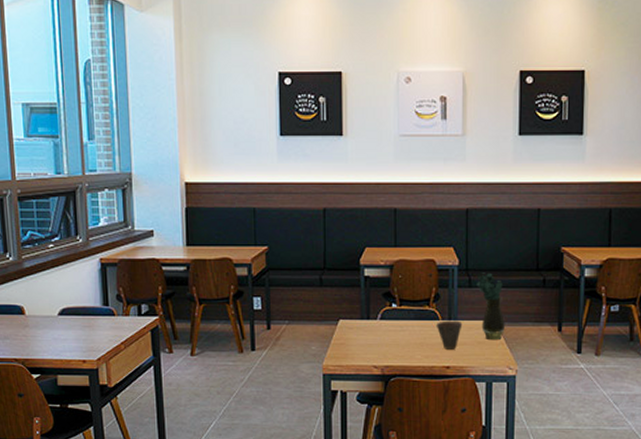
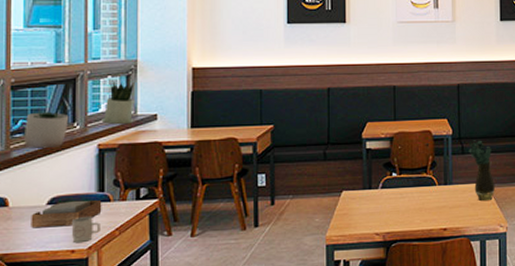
planter: none [33,224,72,260] -> present [24,111,69,148]
napkin holder: none [45,313,108,337] -> present [31,200,102,229]
mug: none [81,328,107,353] -> present [71,216,100,242]
planter: none [101,195,132,240] -> present [101,82,135,125]
cup: present [436,320,463,350] -> none [433,185,457,213]

